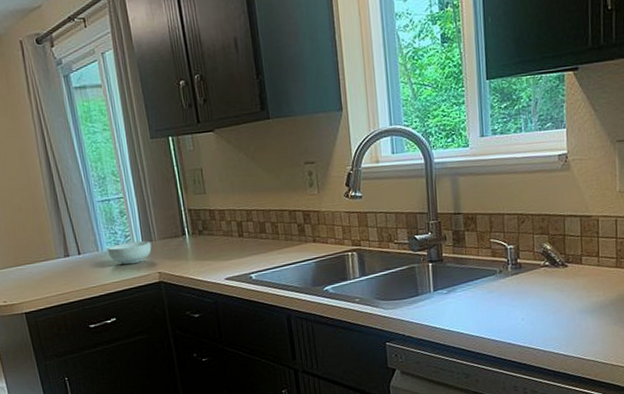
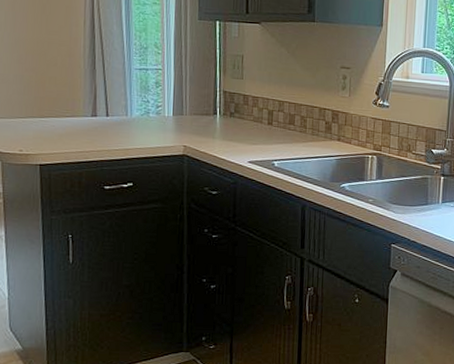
cereal bowl: present [107,241,152,265] -> none [137,112,181,134]

